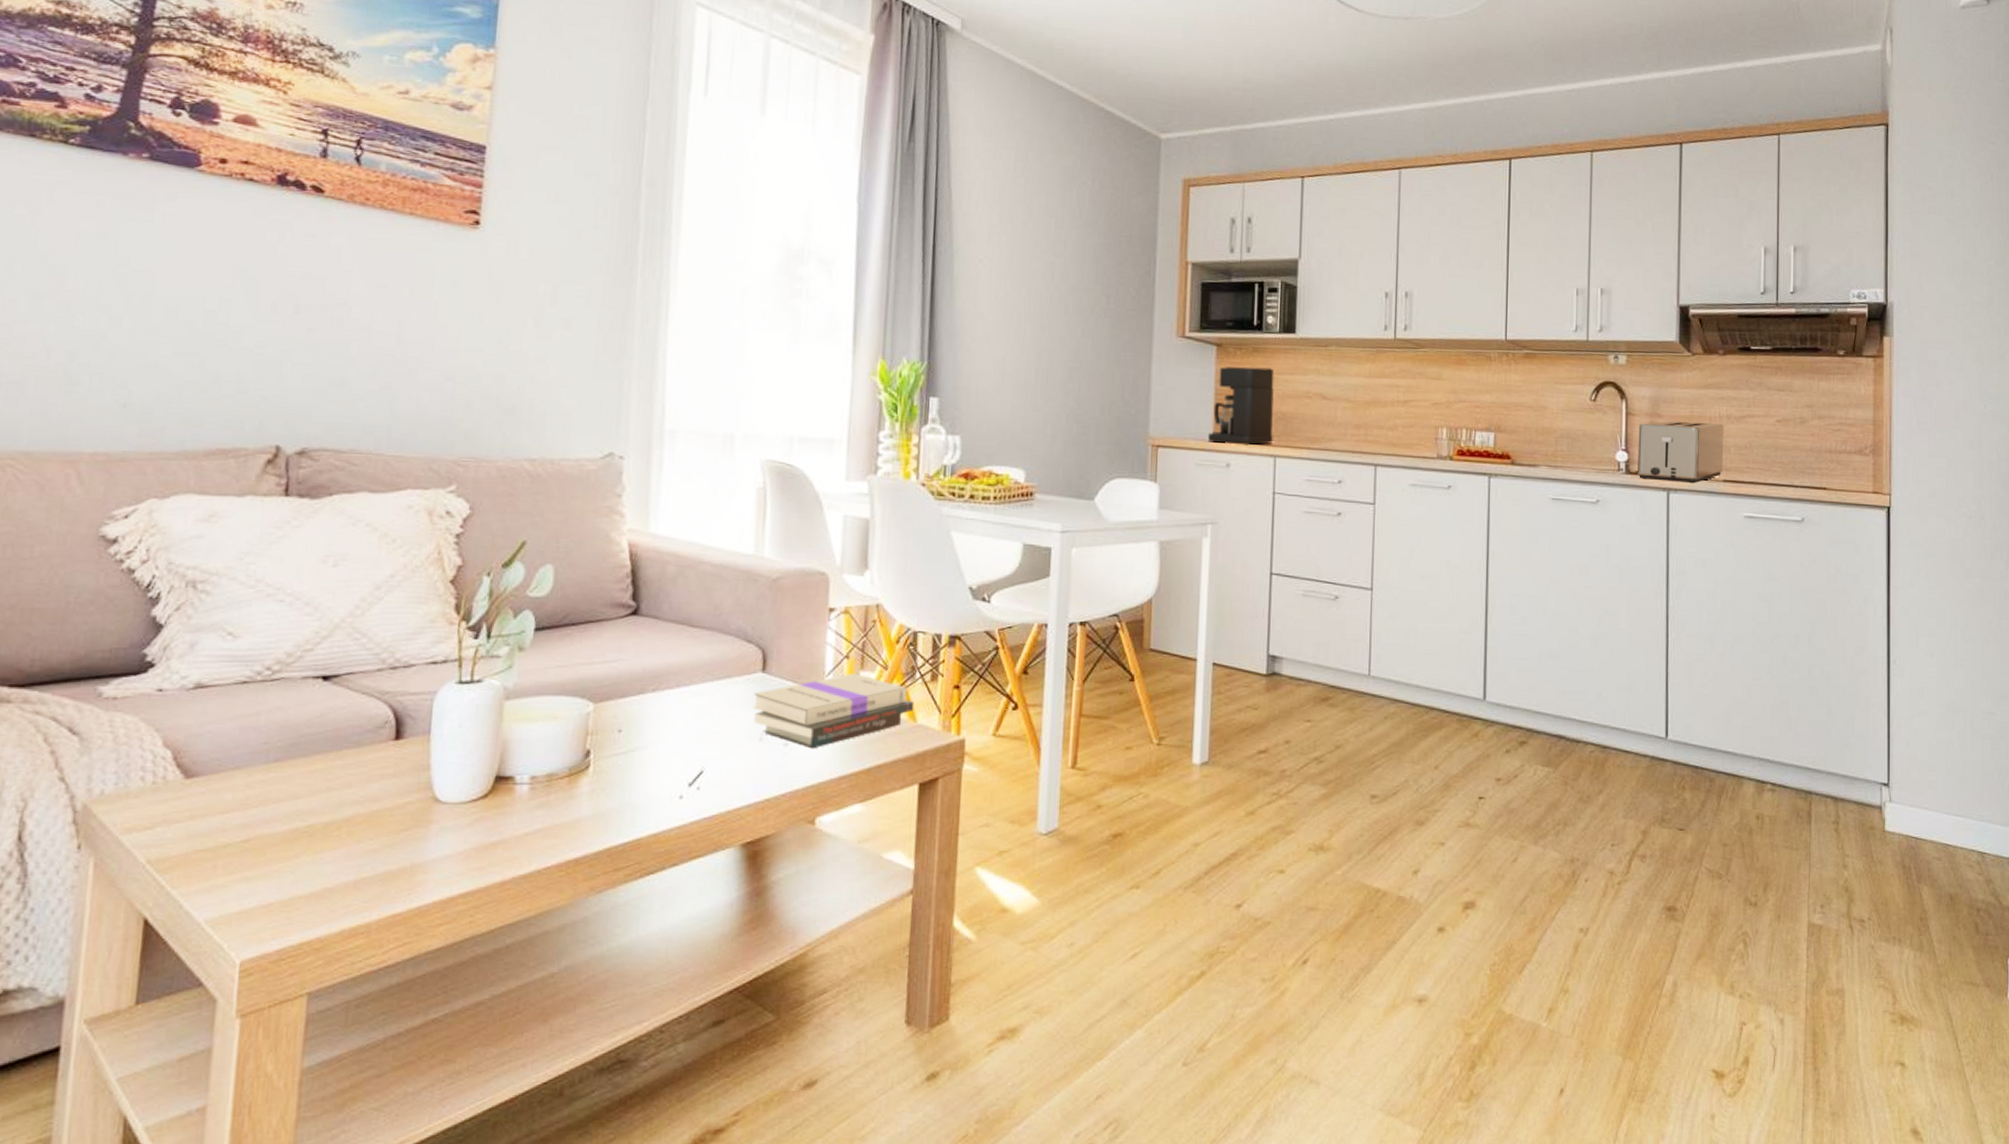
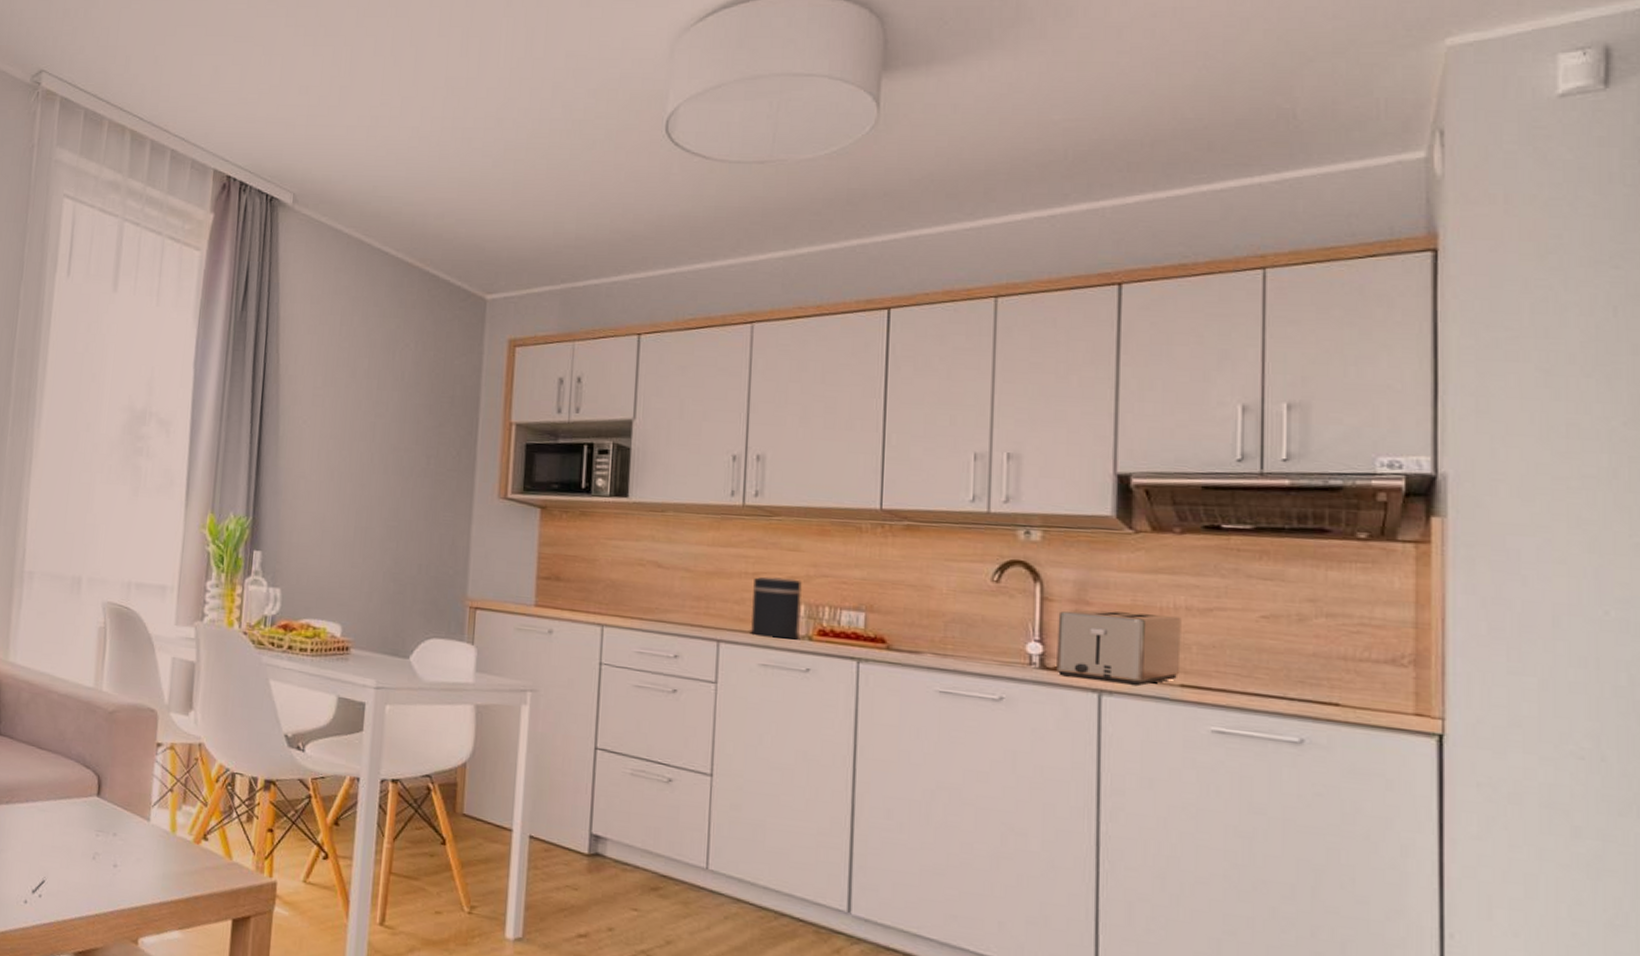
books: present [752,673,915,749] -> none [88,806,231,873]
coffee maker: present [1208,366,1274,446] -> none [529,530,604,613]
cylinder: none [1402,404,1444,461] -> present [750,576,802,640]

